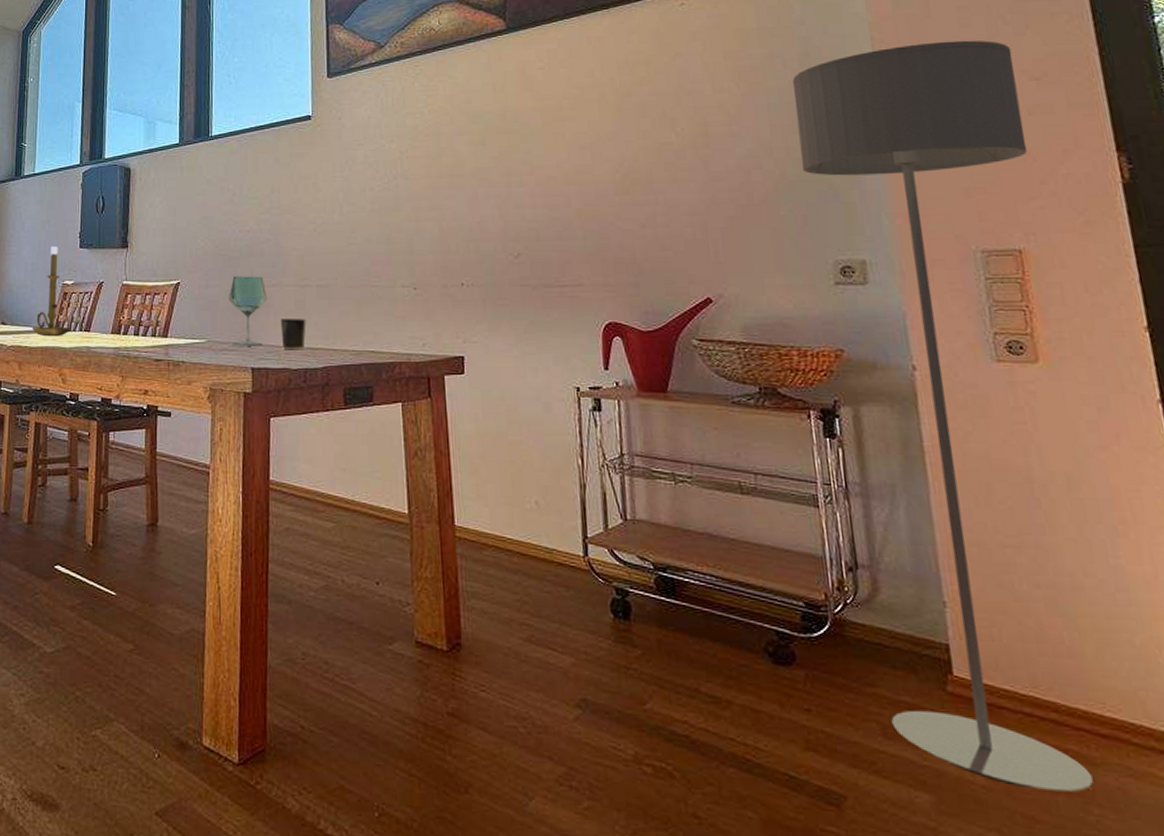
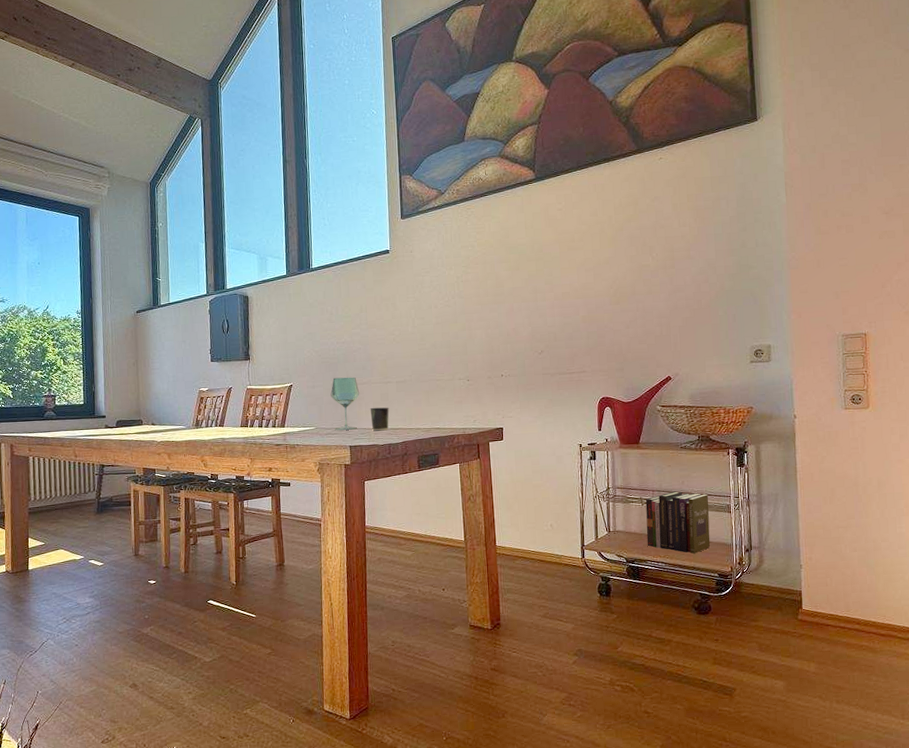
candle holder: present [31,246,70,337] -> none [176,361,208,433]
books: none [680,467,789,566] -> present [645,491,711,554]
floor lamp: present [793,40,1093,792] -> none [732,185,876,671]

